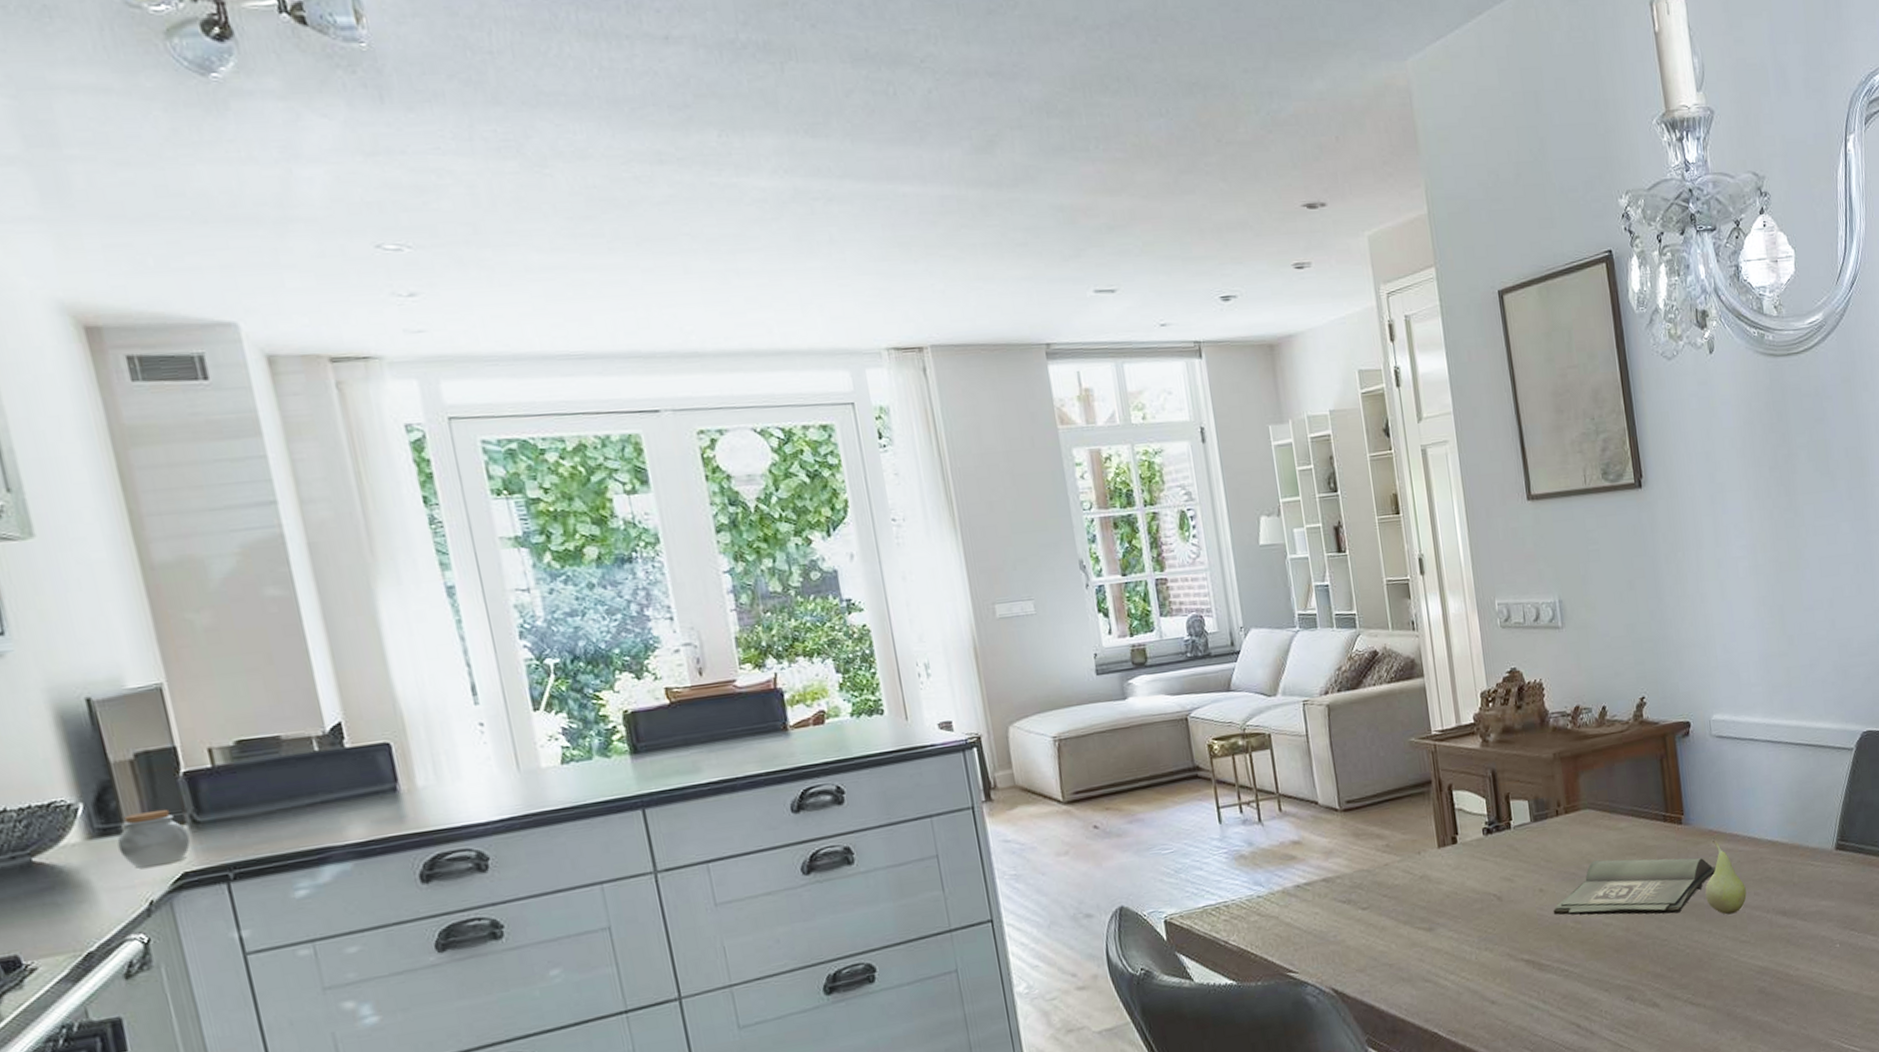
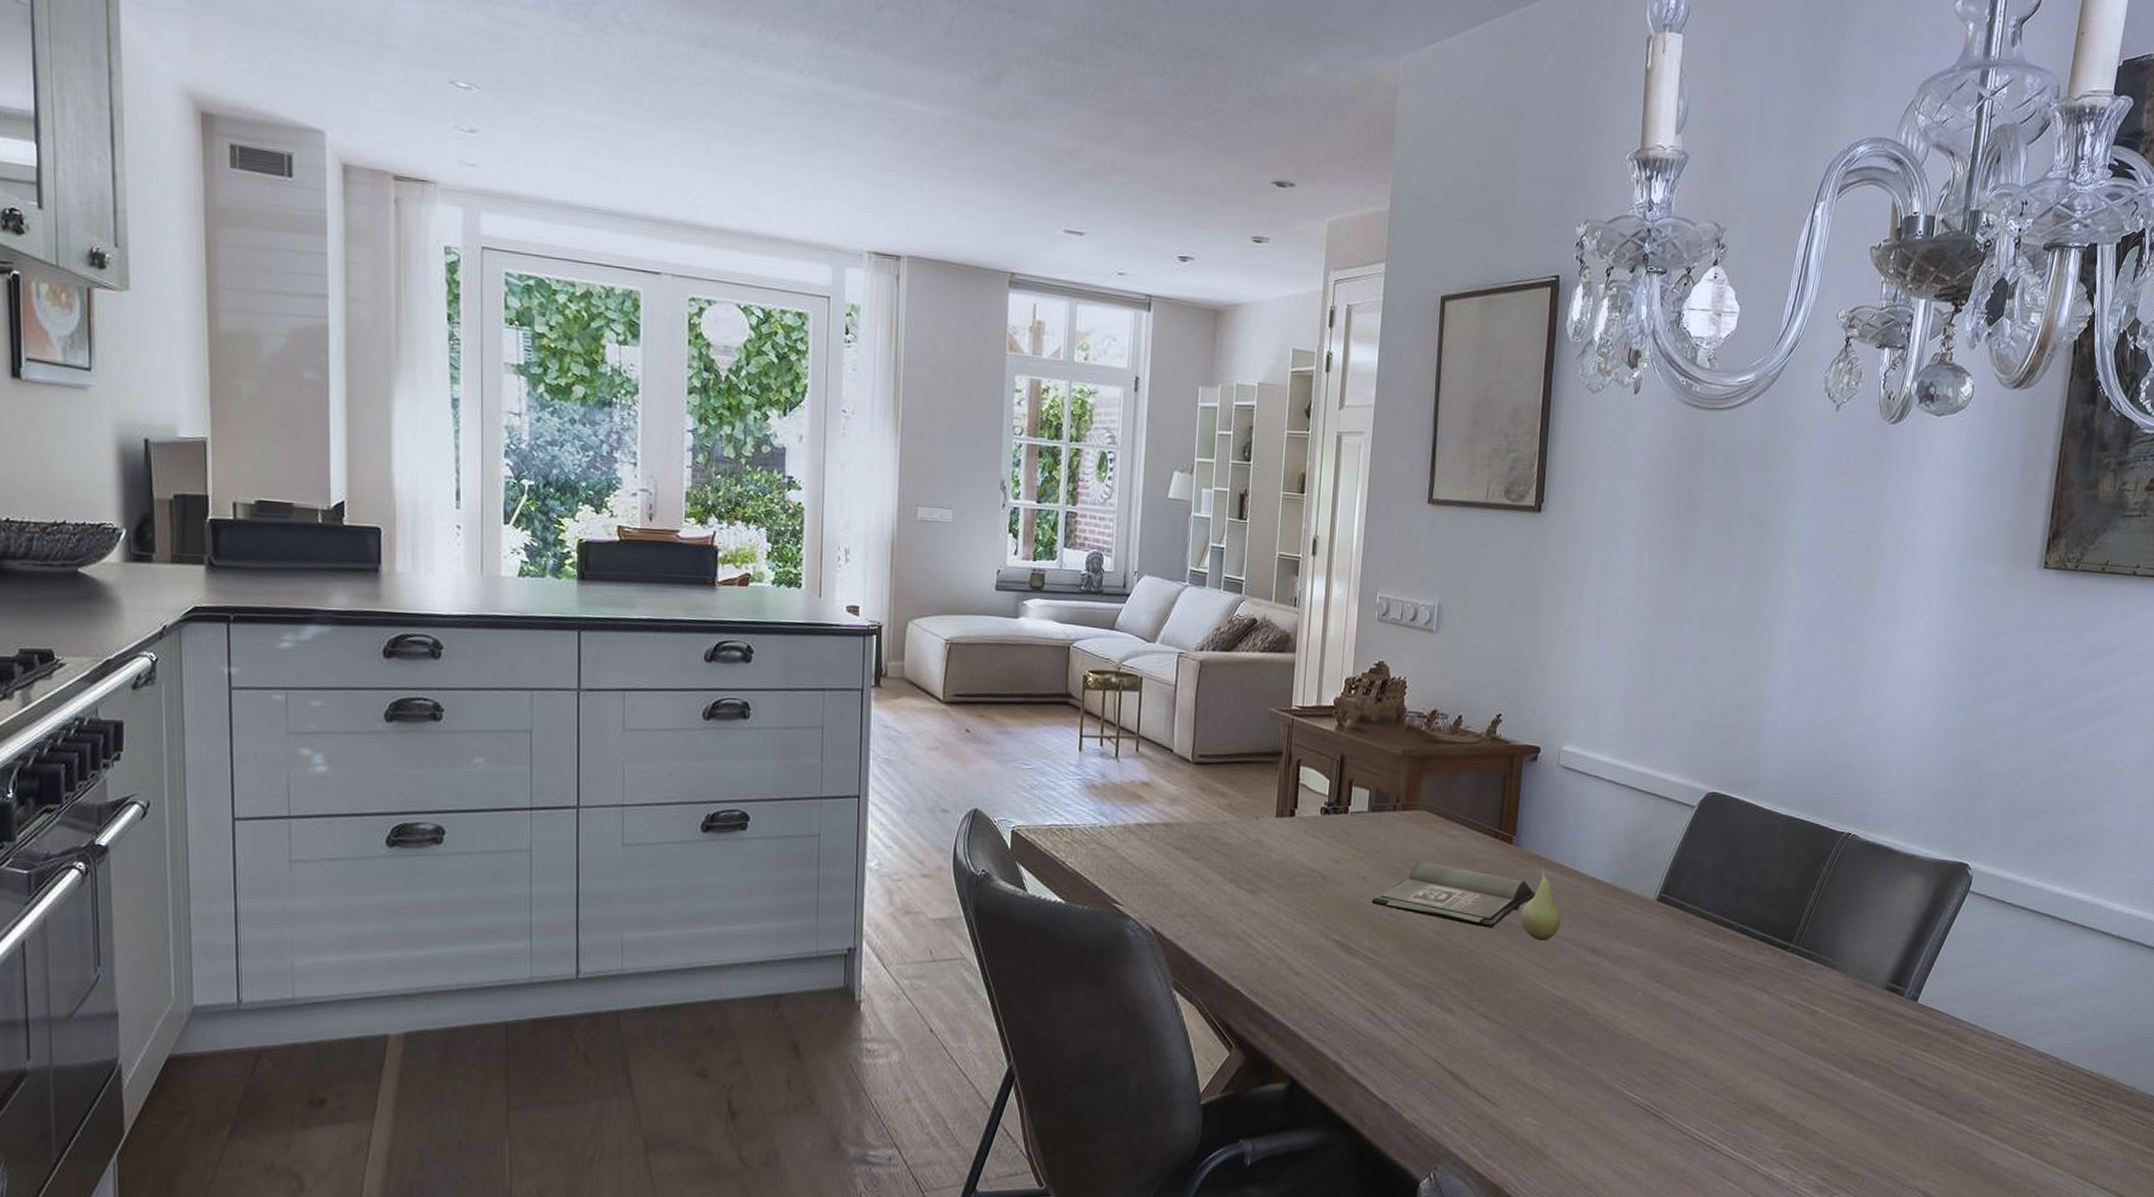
jar: present [117,809,191,869] -> none [147,547,205,598]

